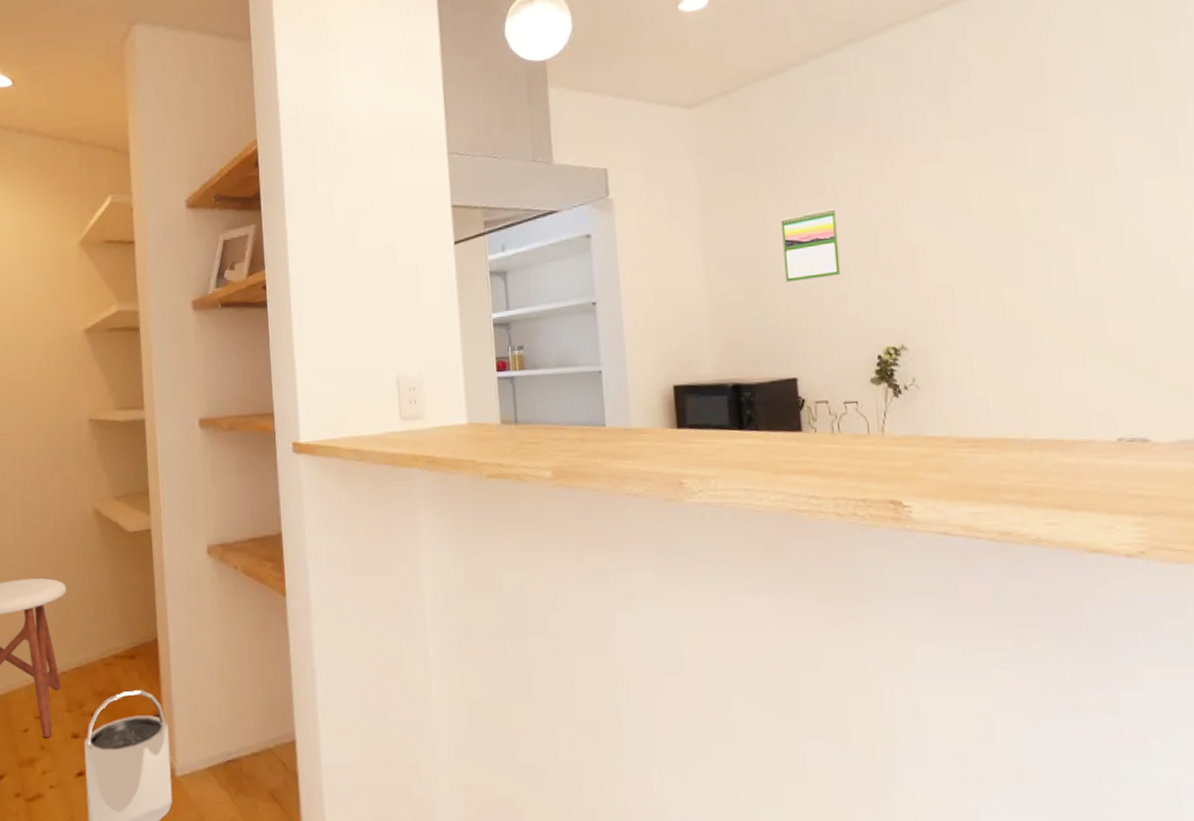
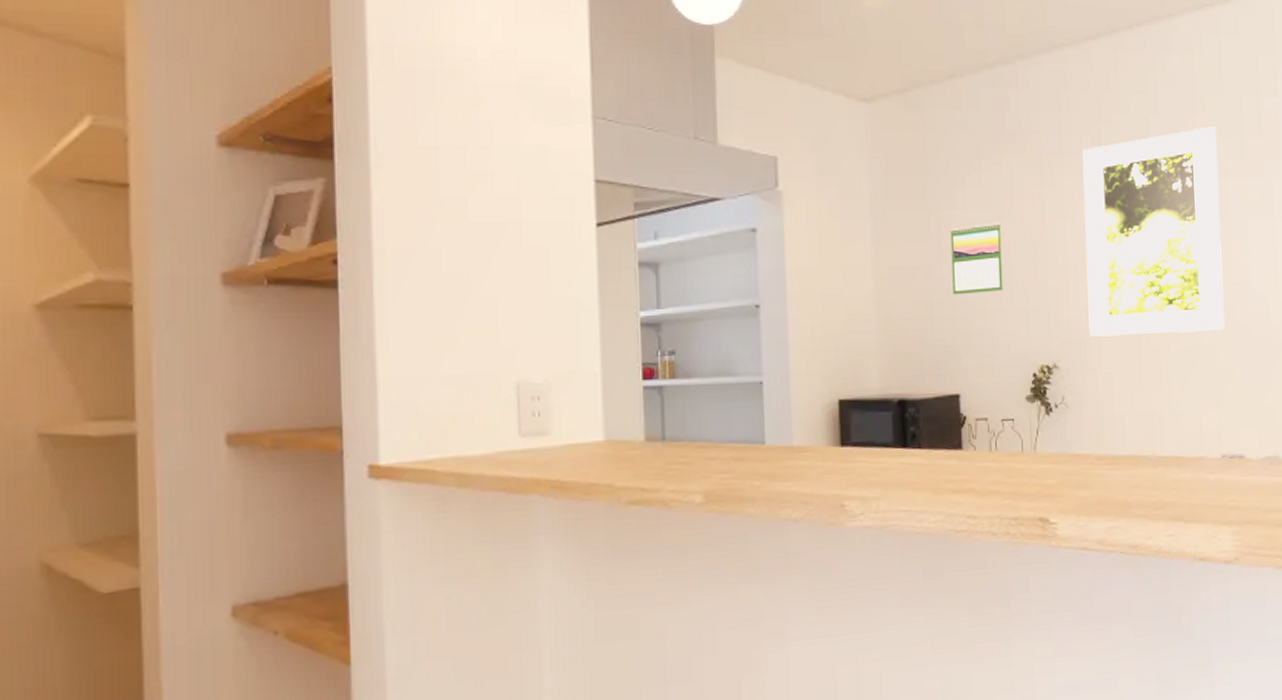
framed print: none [926,81,1117,316] -> present [1082,127,1225,337]

